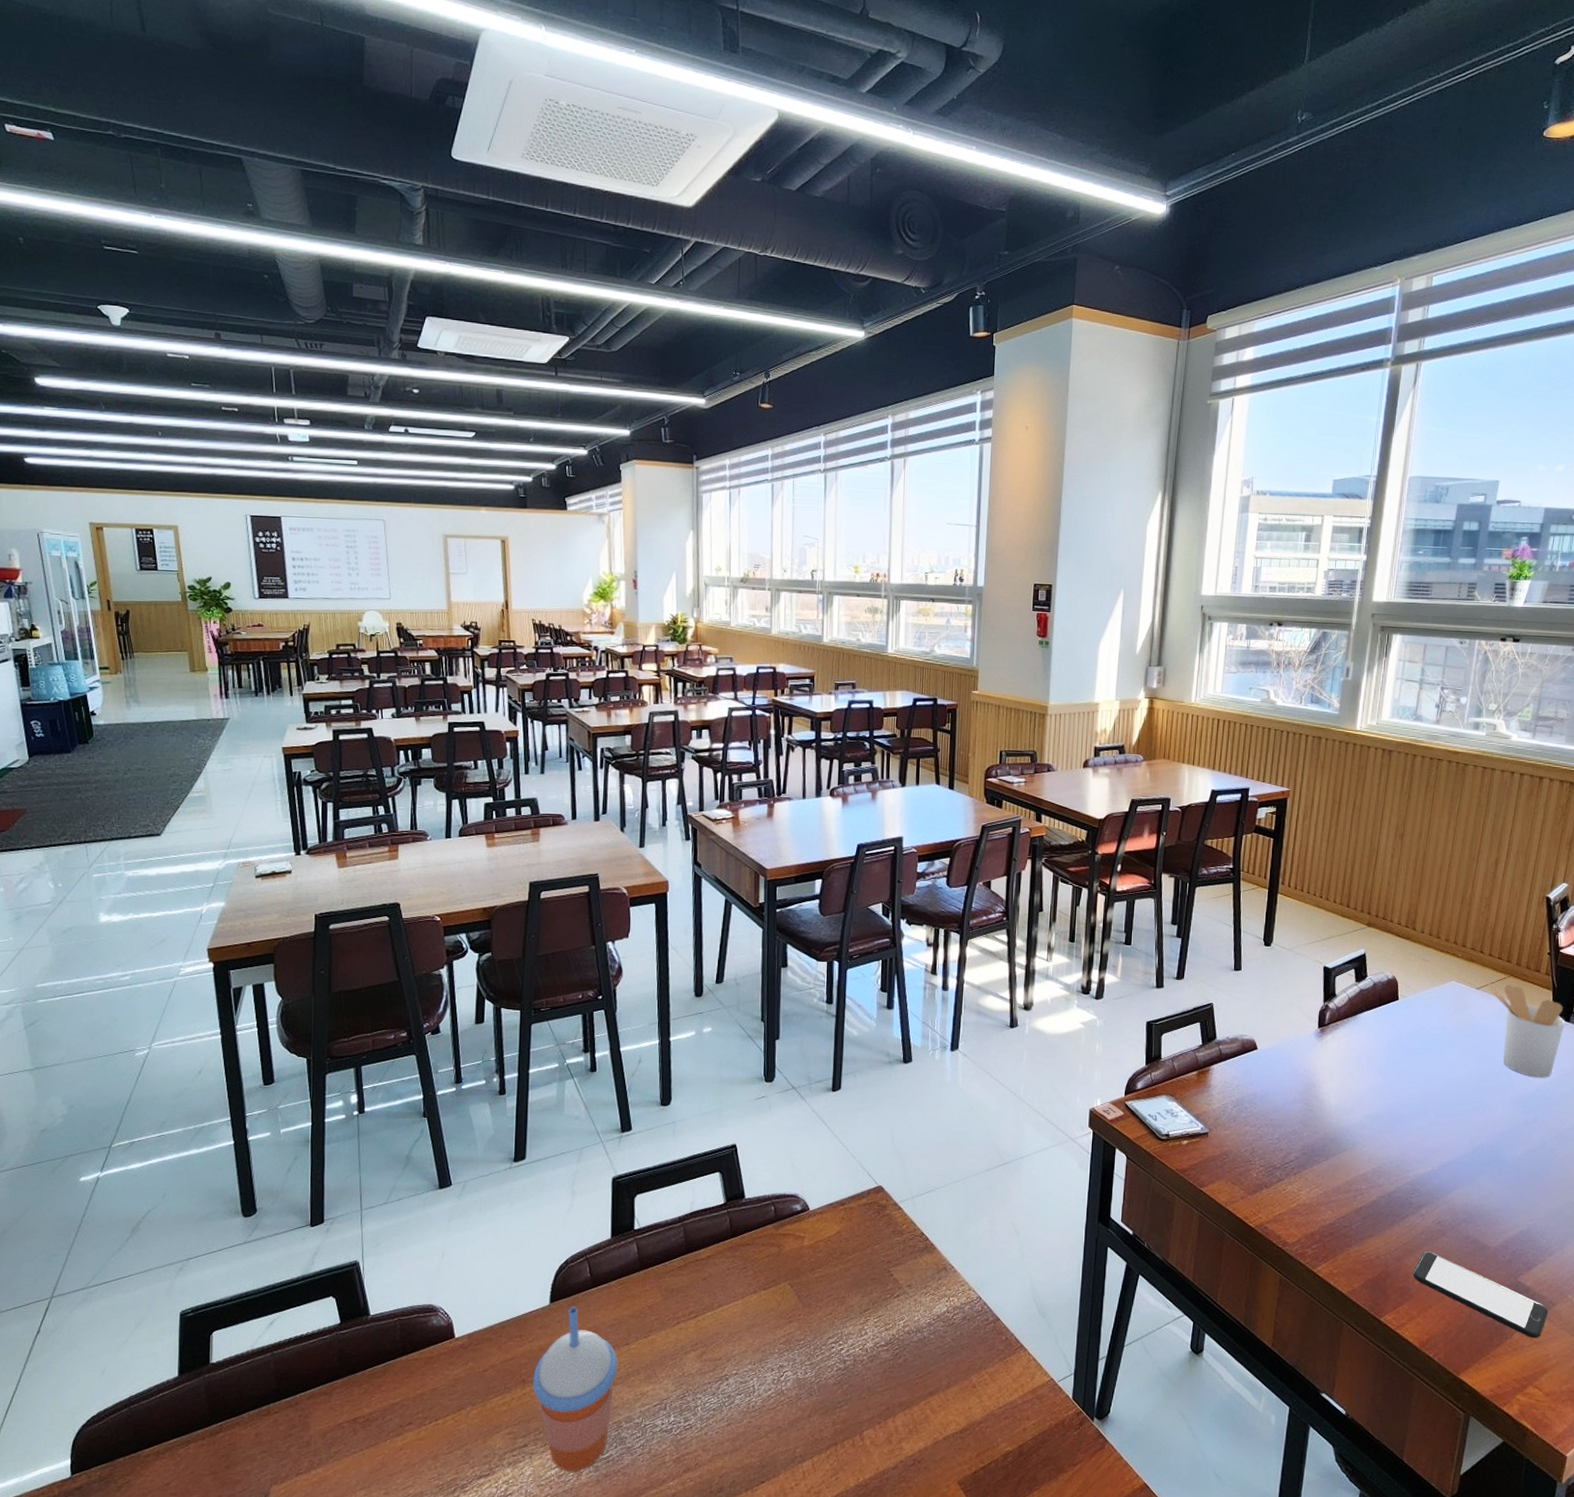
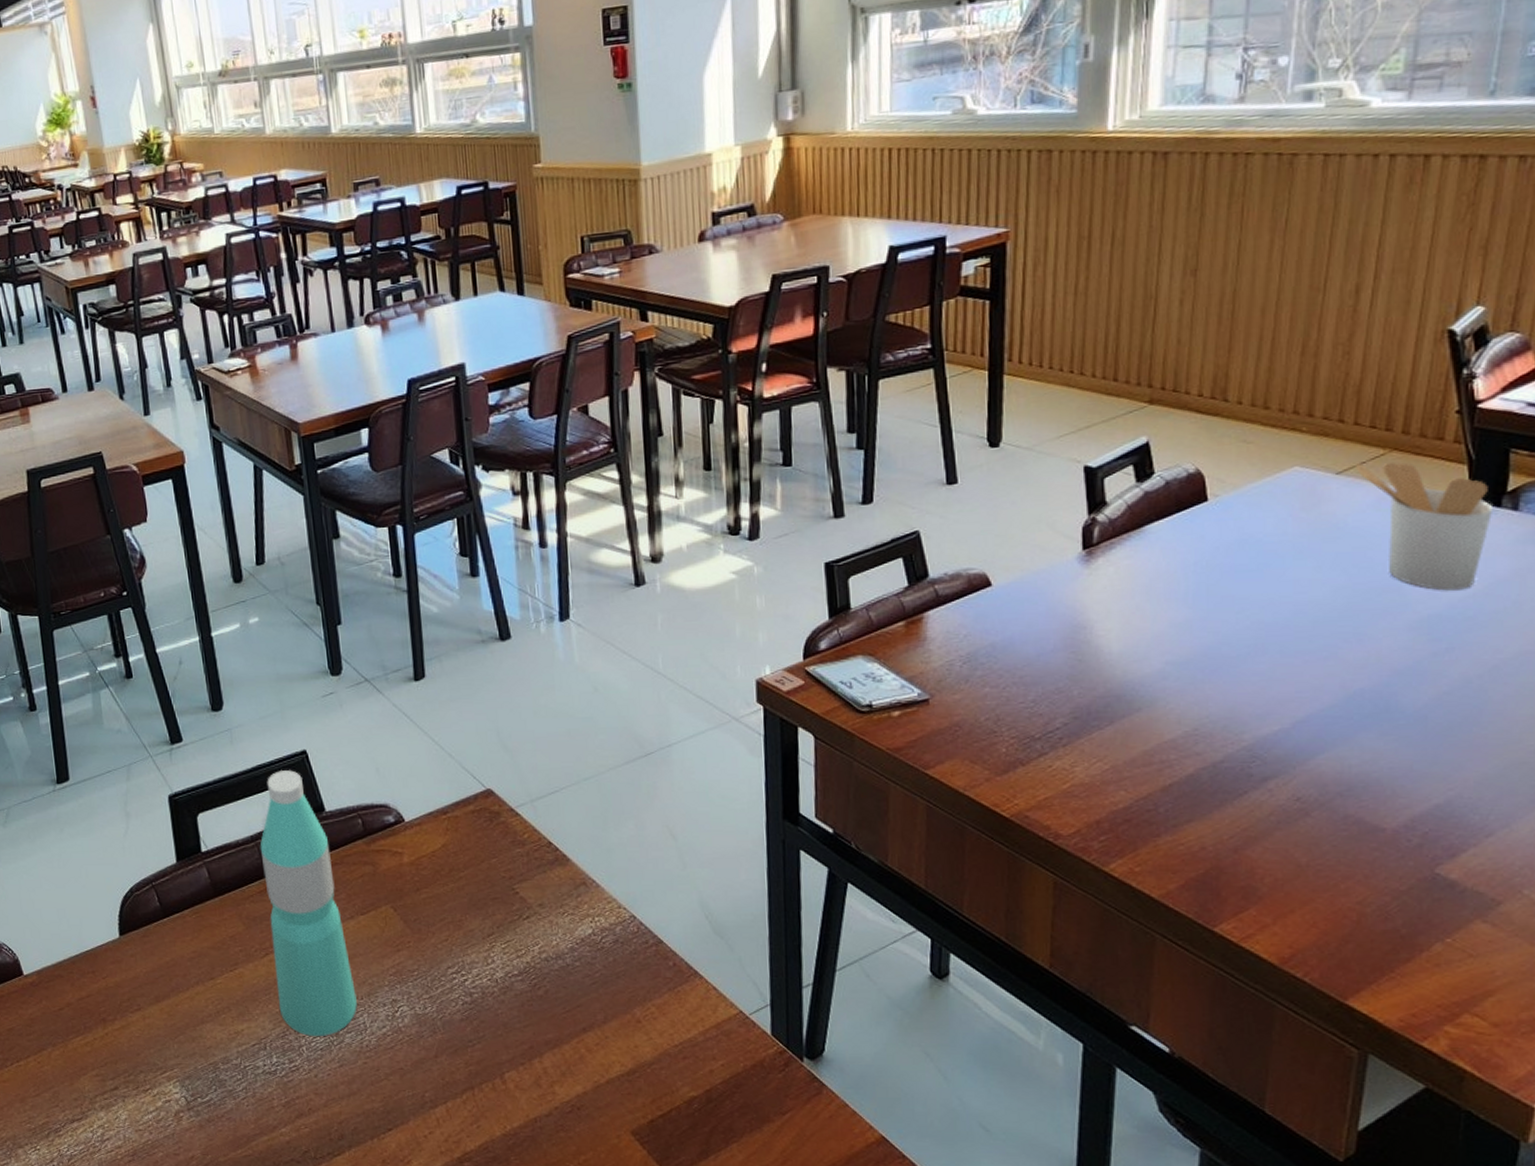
cup with straw: present [533,1307,618,1472] -> none [113,939,206,1117]
water bottle: none [682,1161,750,1399] -> present [260,770,357,1037]
smartphone: present [1412,1251,1548,1338] -> none [1260,837,1490,950]

